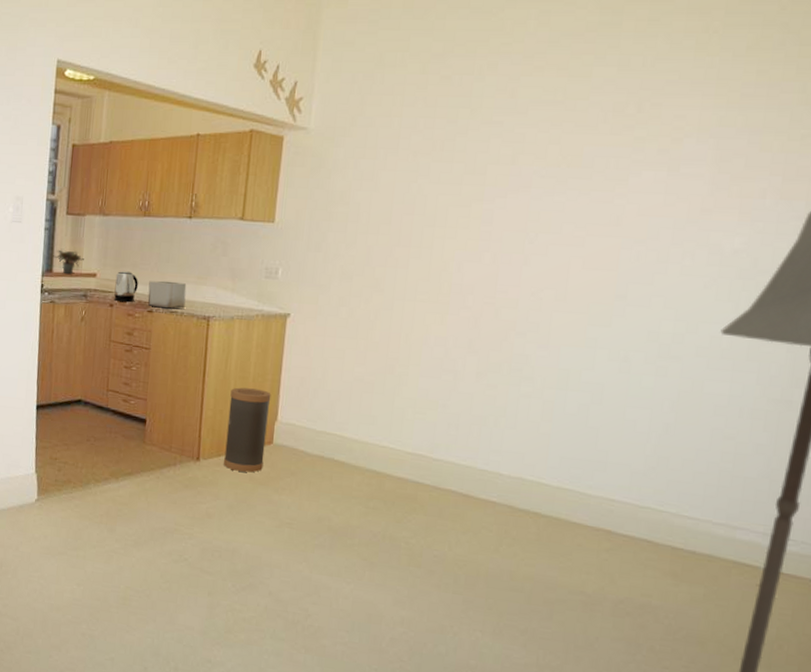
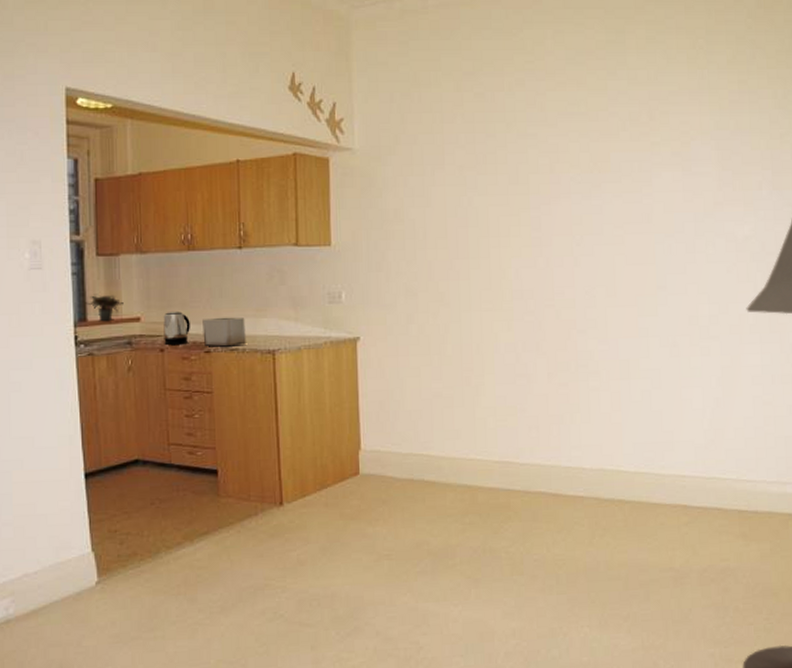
trash can: present [224,387,271,473] -> none [308,419,352,510]

